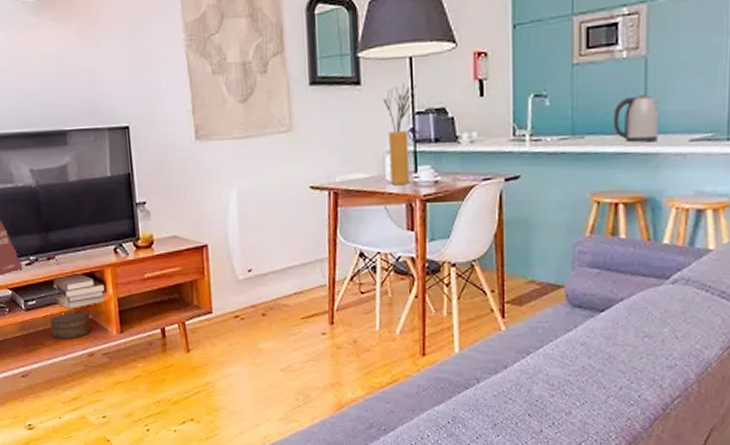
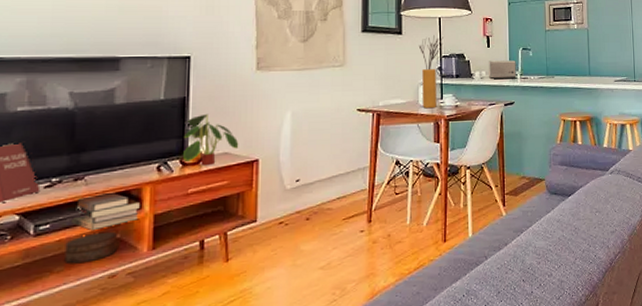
plant: none [132,192,187,250] -> present [182,113,239,166]
toaster: none [480,113,526,144] -> present [488,60,517,80]
kettle: present [613,94,660,143] -> none [571,52,597,82]

